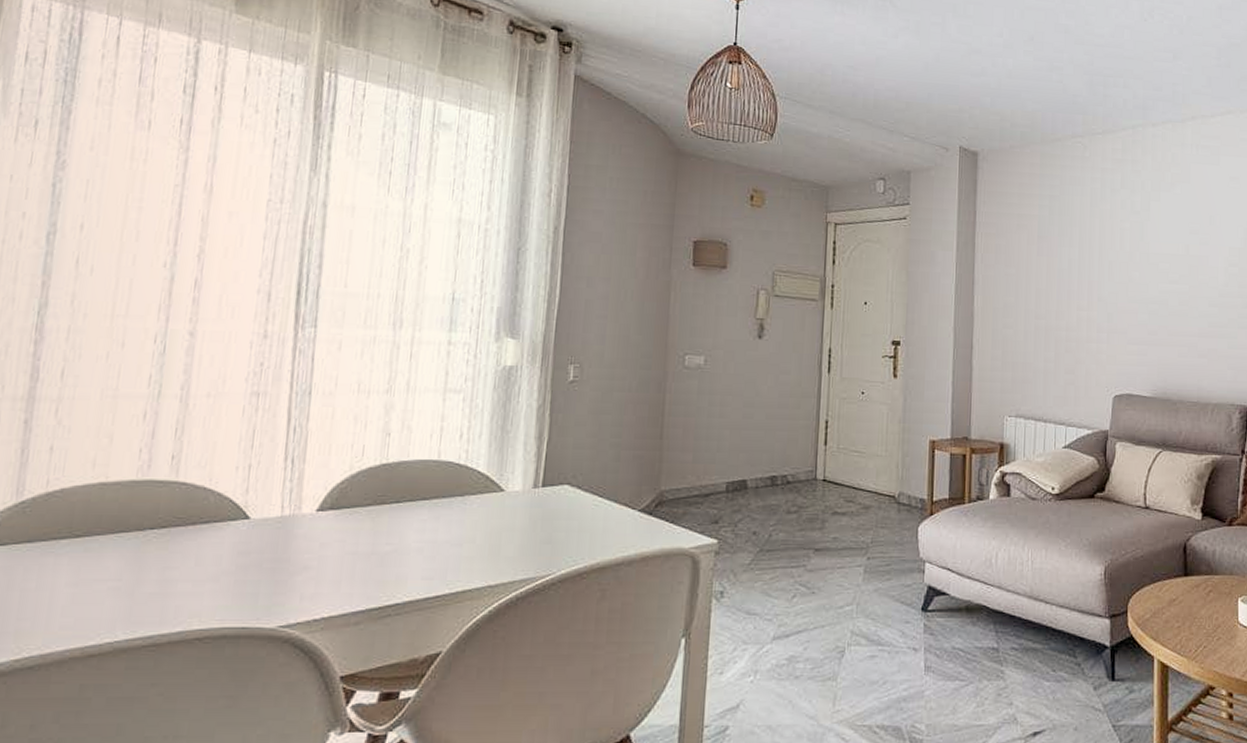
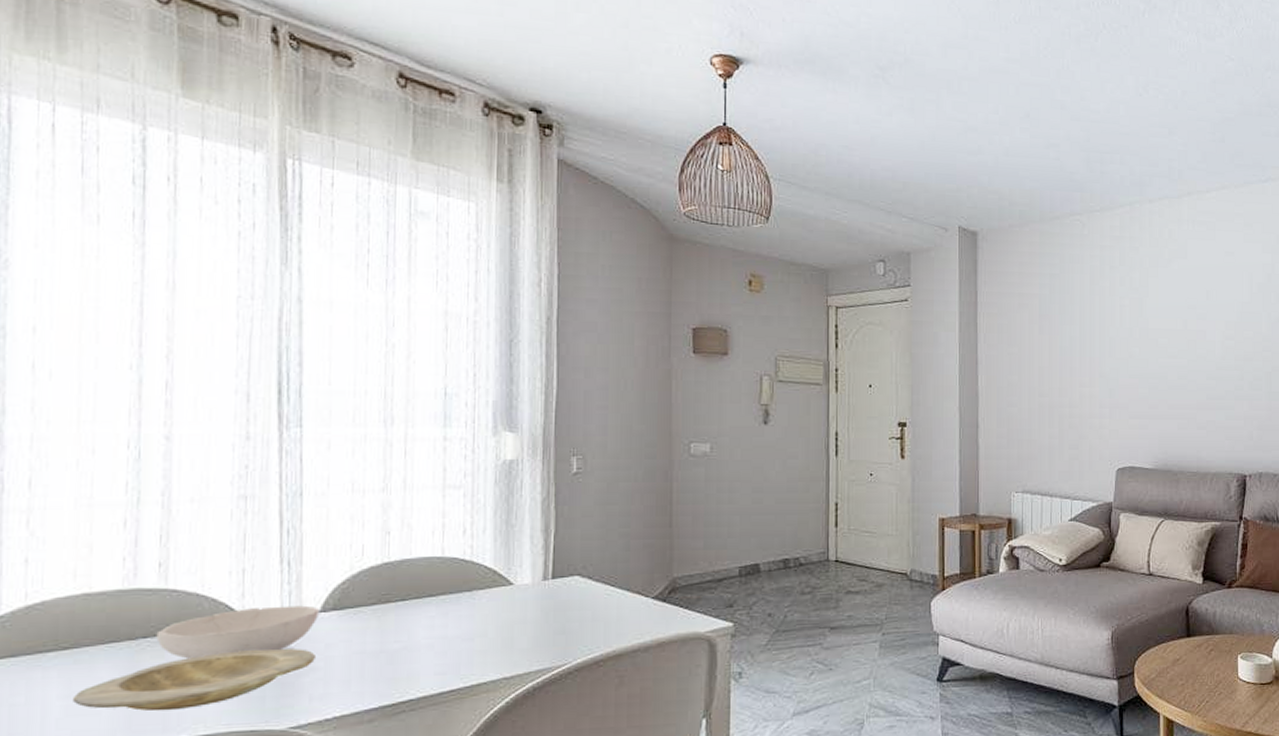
plate: none [78,546,310,603] -> present [72,649,315,712]
bowl: none [162,503,317,552] -> present [156,605,319,659]

